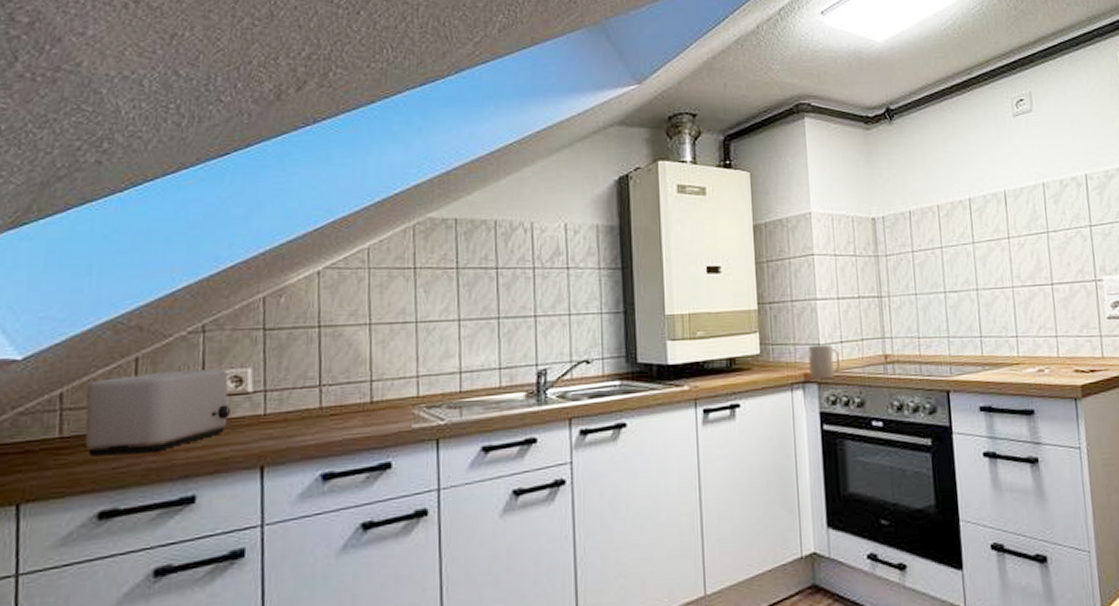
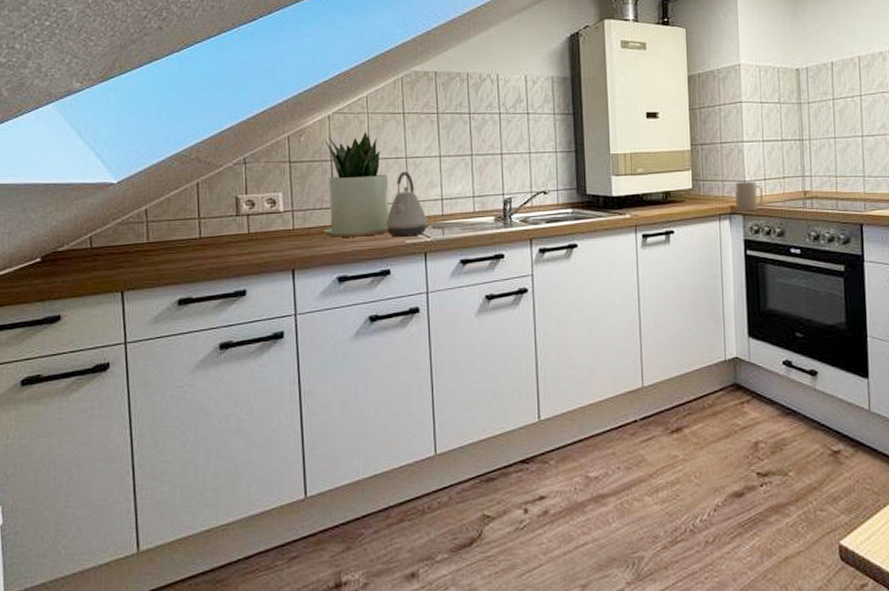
toaster: present [84,369,230,456] -> none [163,193,268,258]
planter: none [305,291,393,423] -> present [324,132,389,237]
kettle: none [387,339,441,421] -> present [385,172,427,237]

